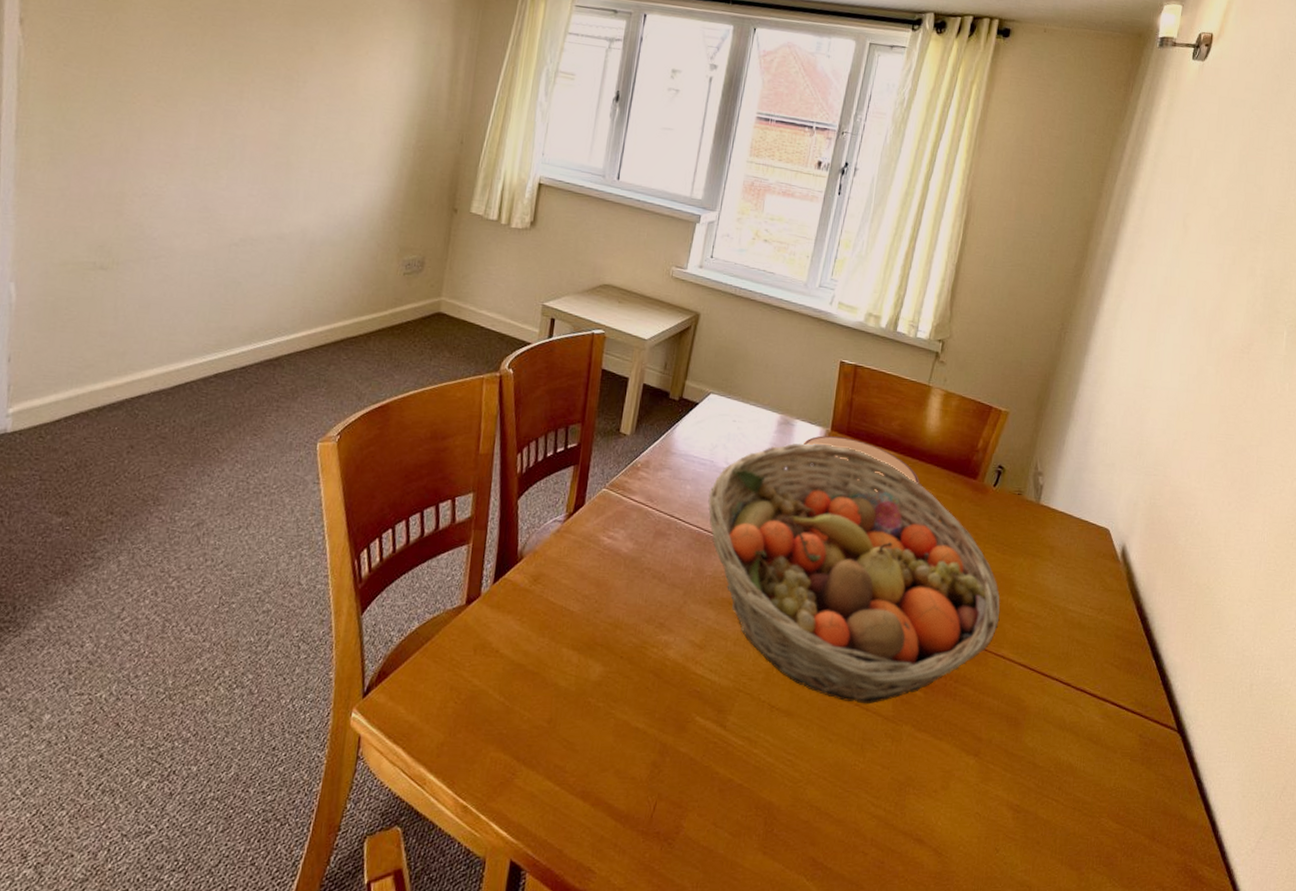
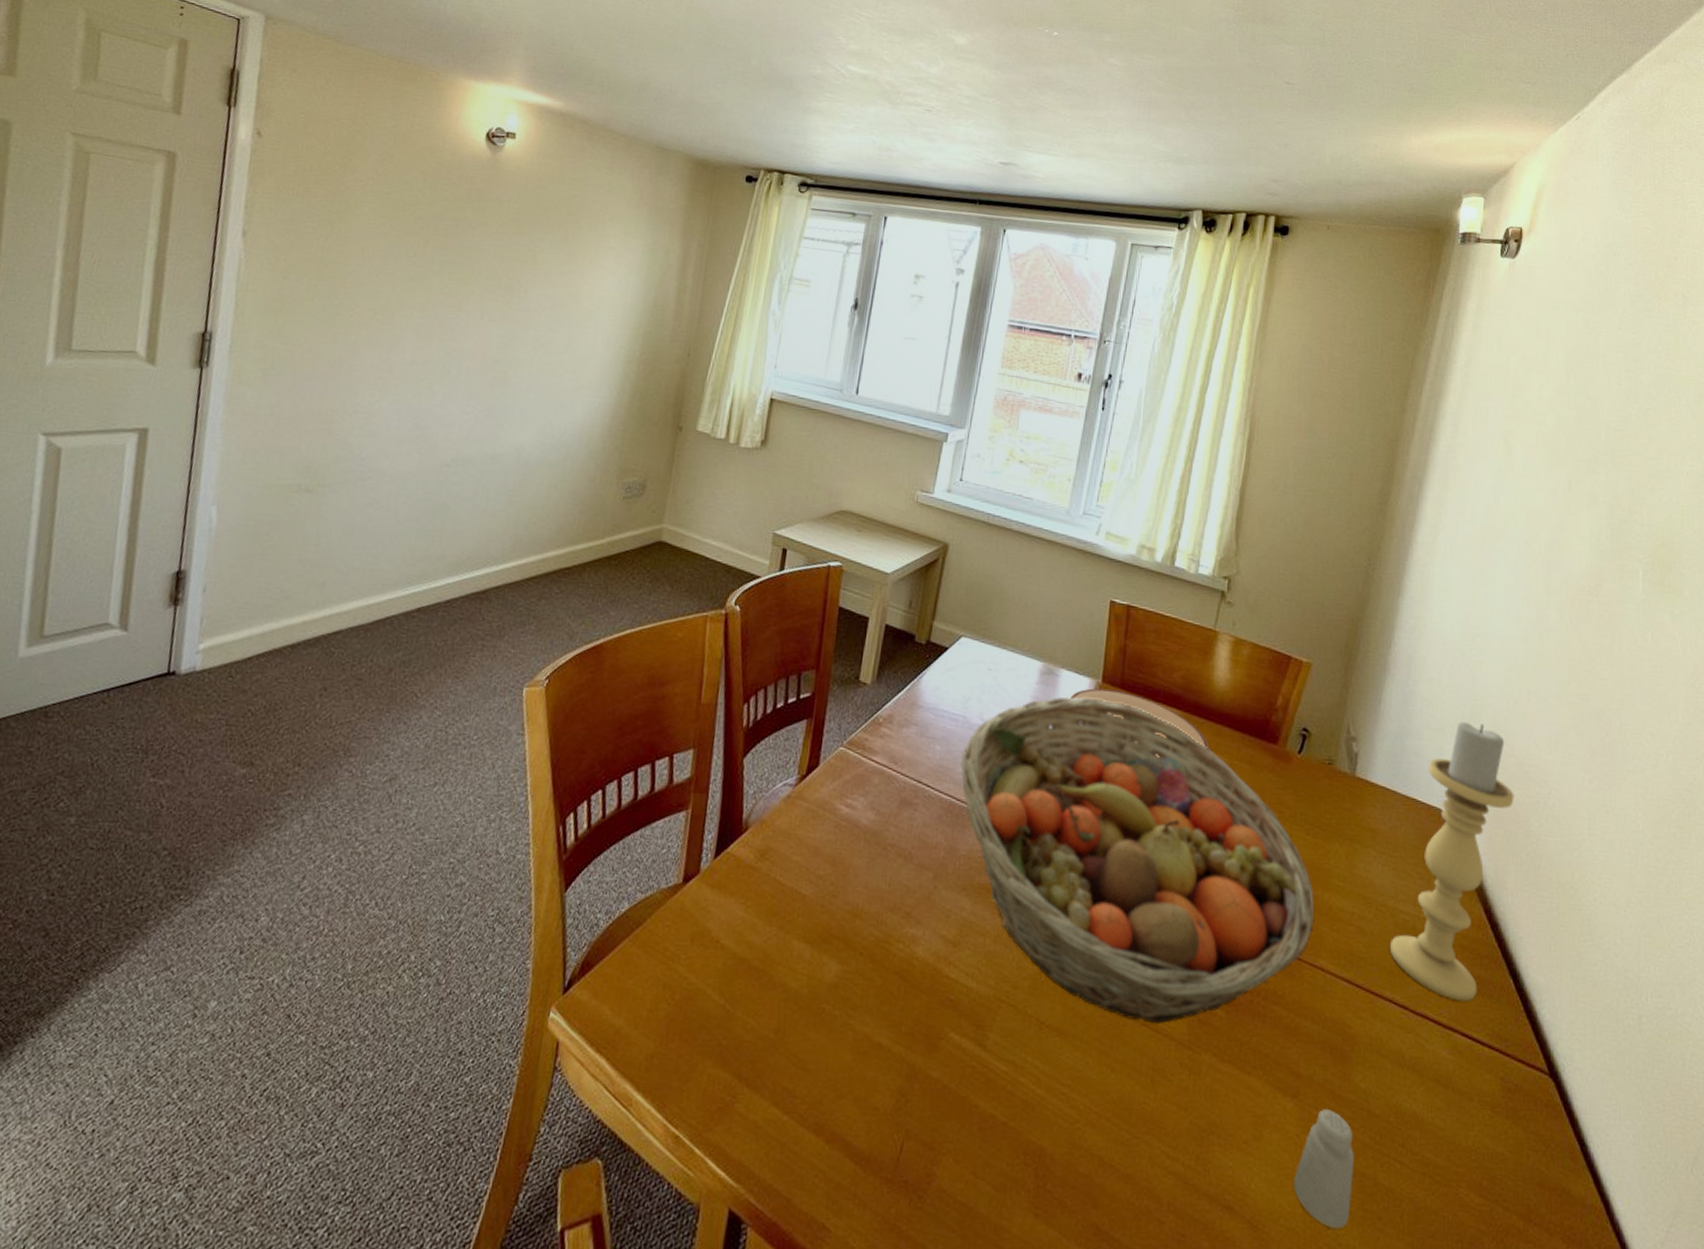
saltshaker: none [972,764,1021,852] -> present [1294,1109,1354,1229]
candle holder: none [1058,458,1168,679] -> present [1389,722,1514,1002]

